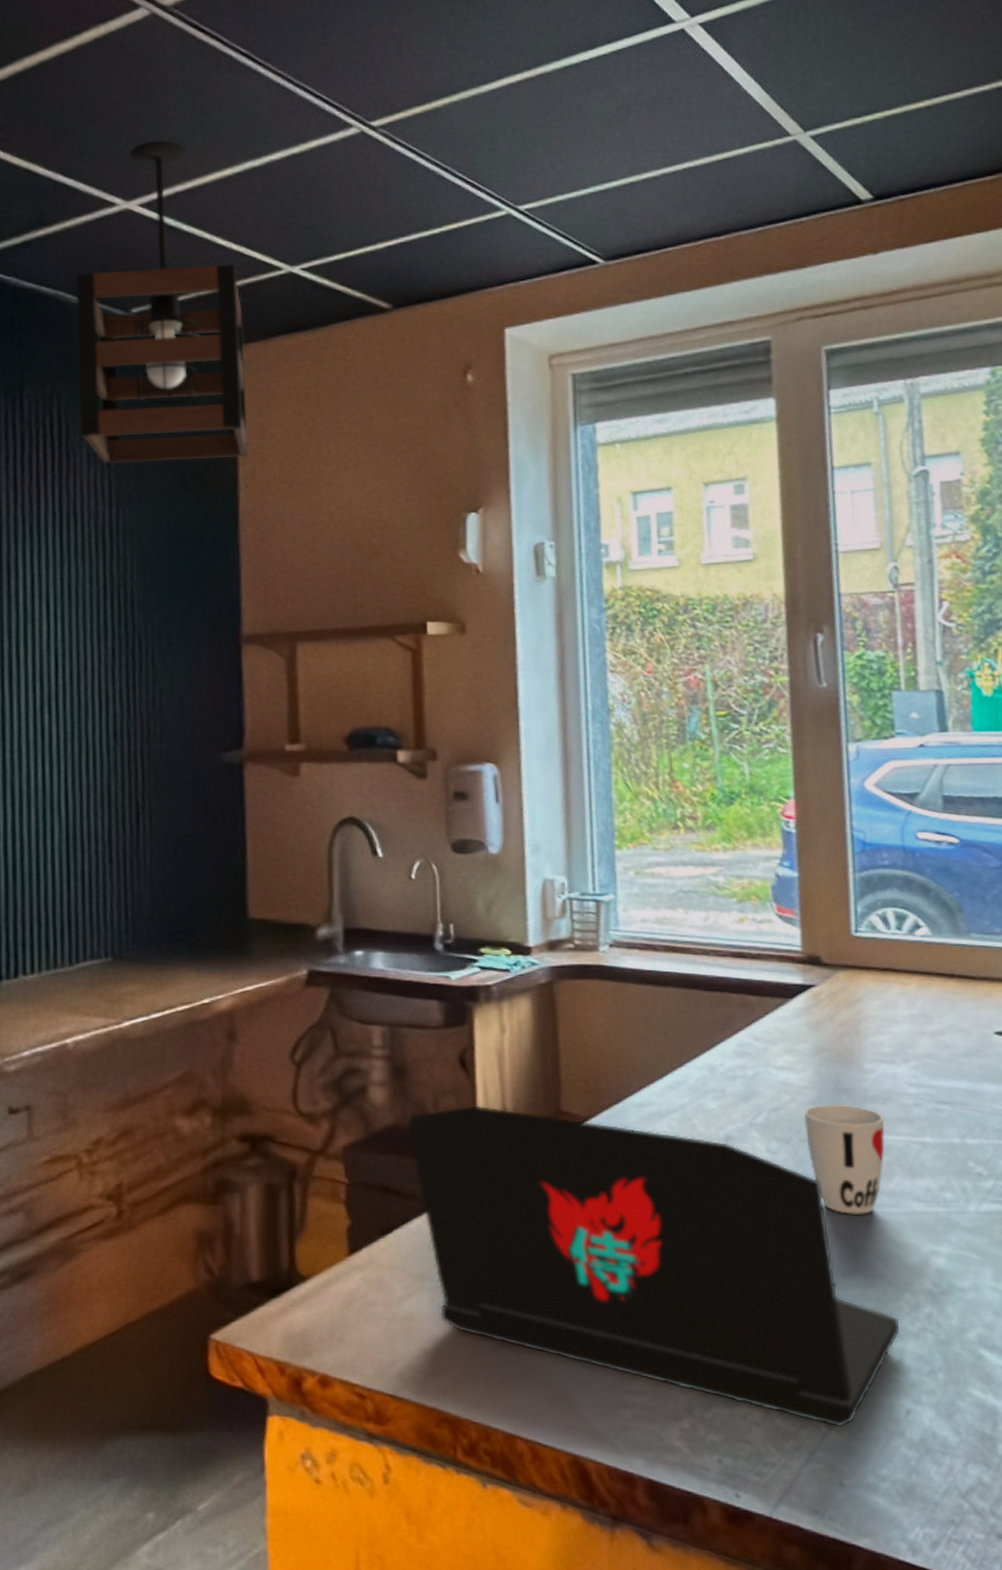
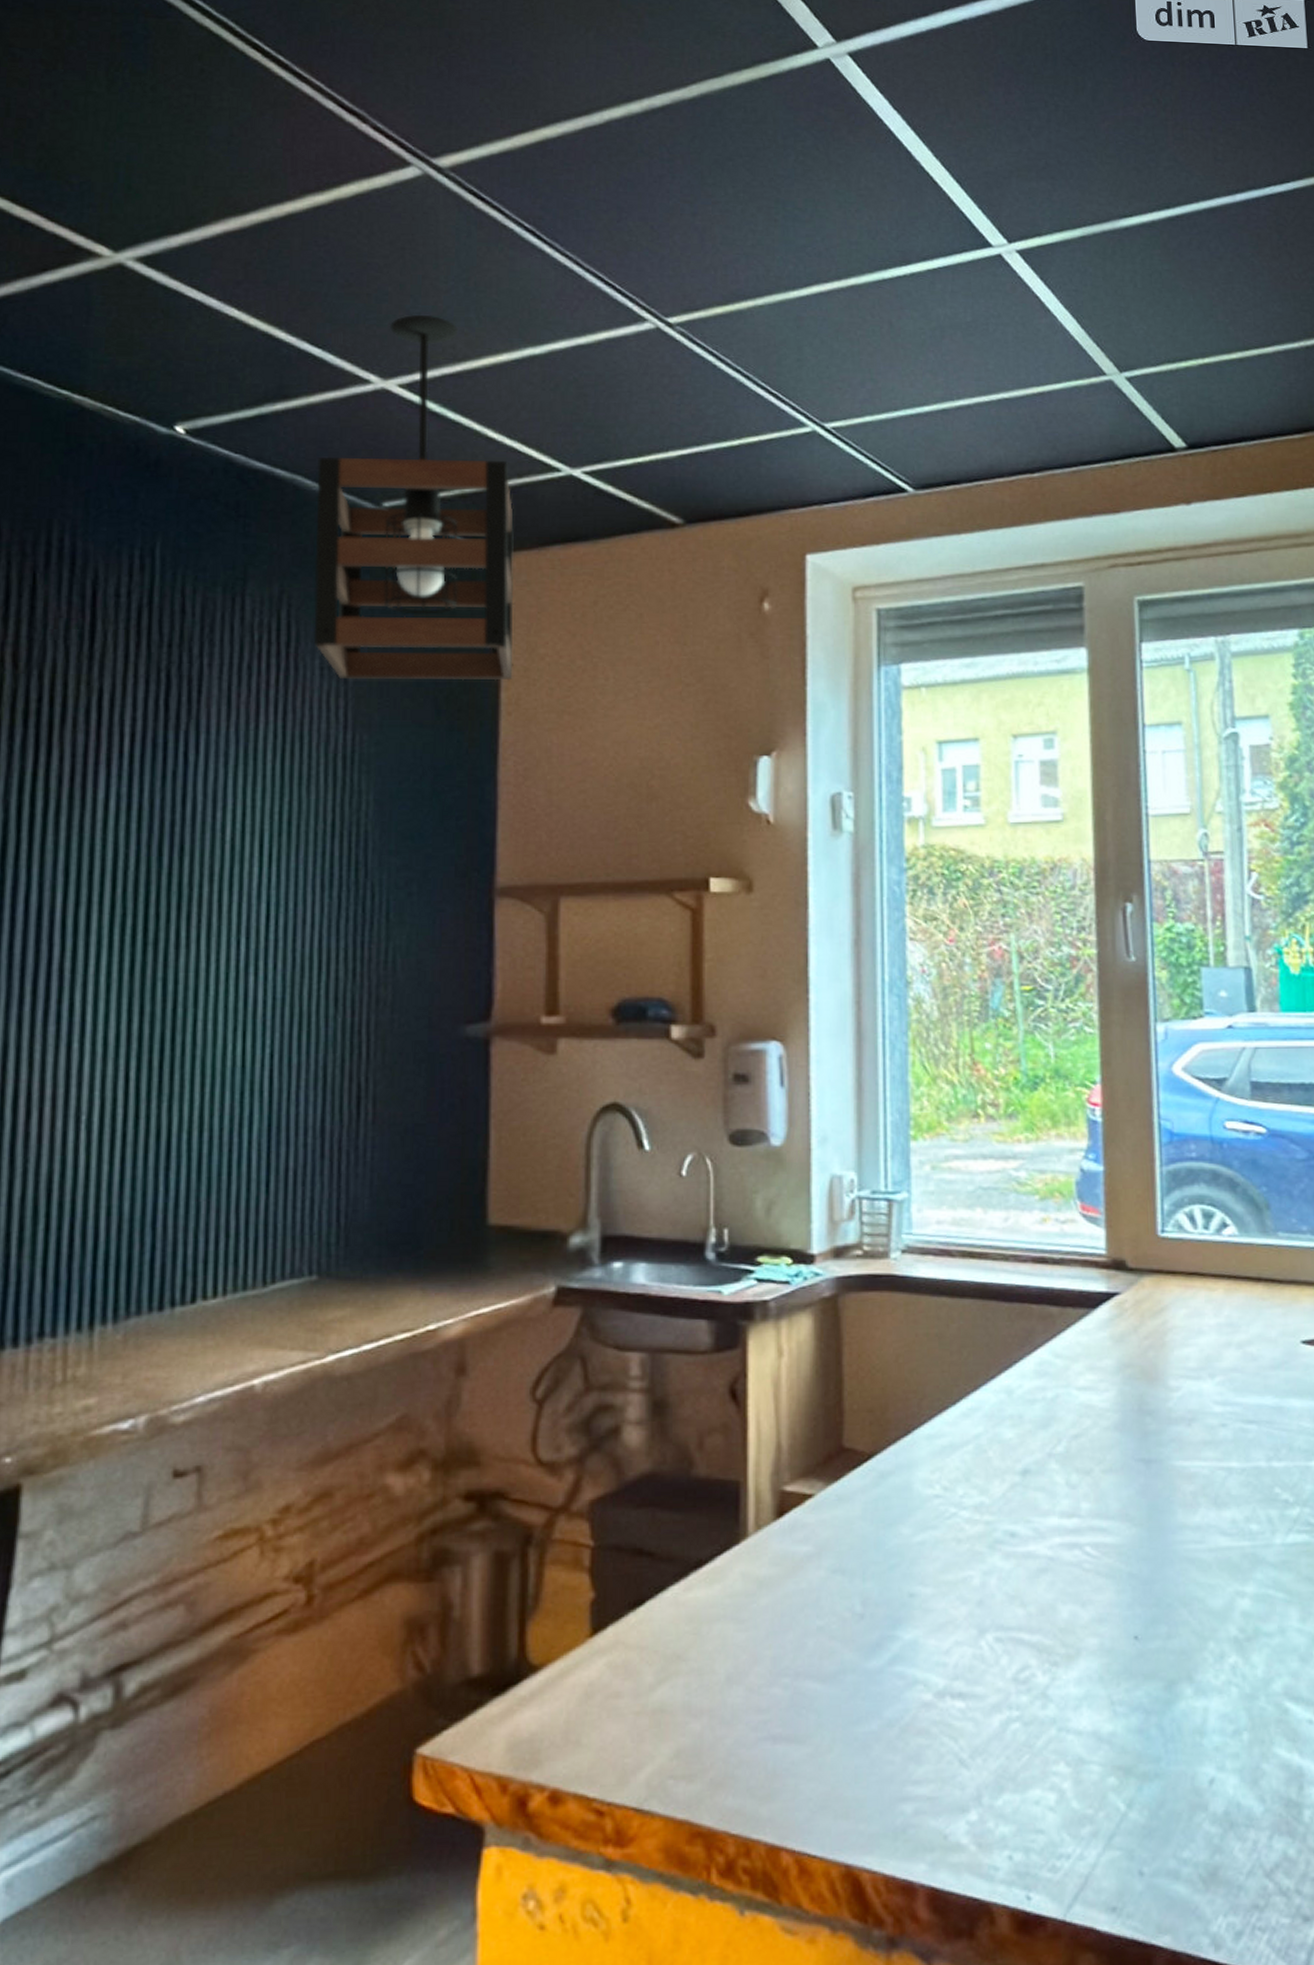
laptop: present [407,1105,900,1428] -> none [667,1444,1204,1806]
cup: present [803,1105,885,1214] -> none [1105,1428,1190,1554]

